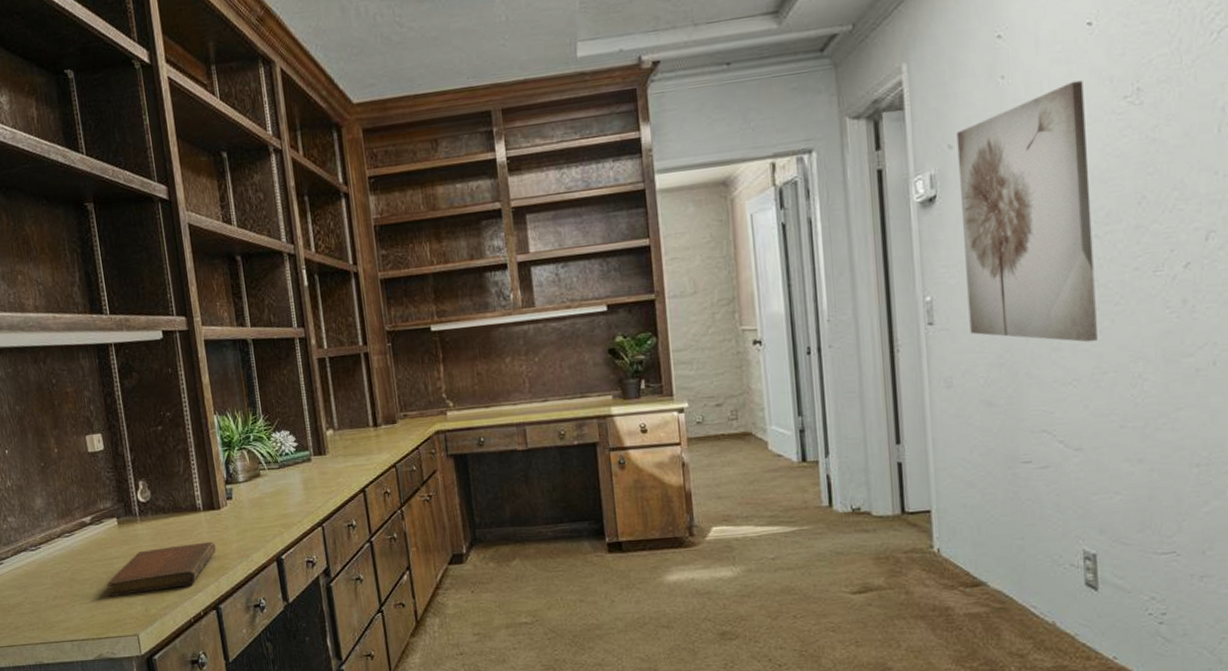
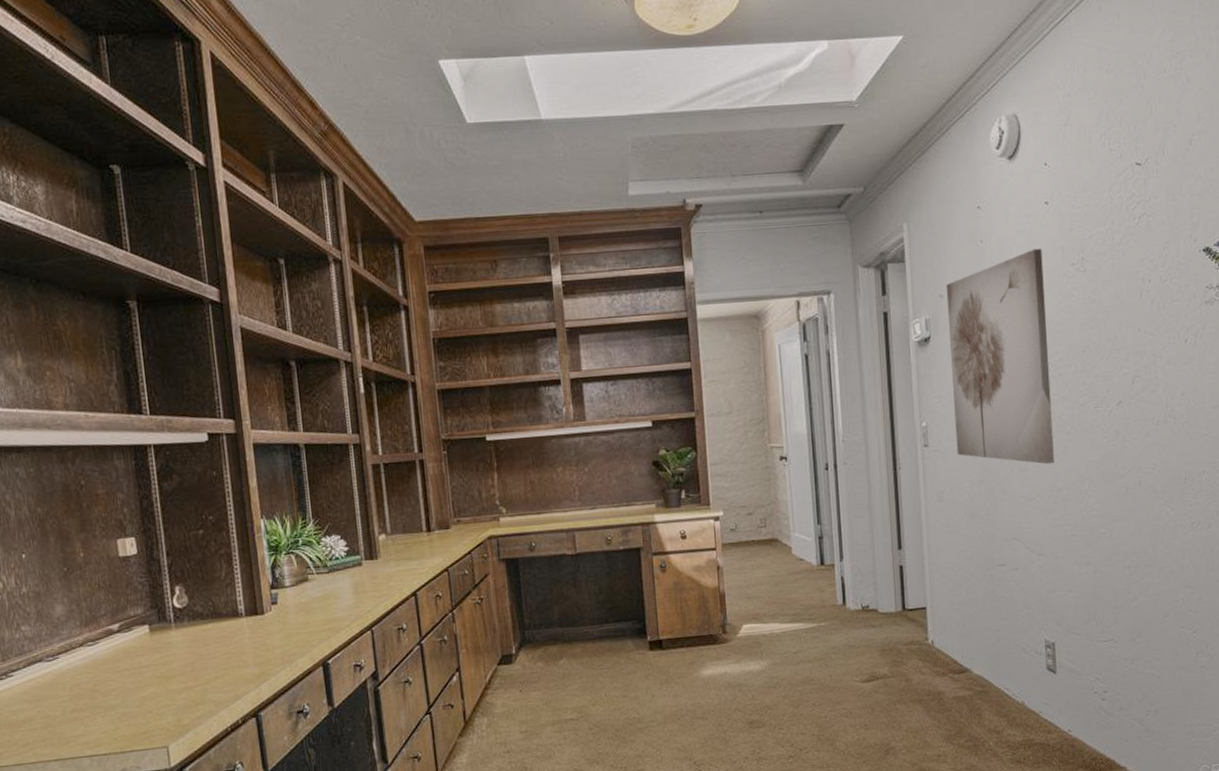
notebook: present [107,541,216,598] -> none [134,647,258,708]

